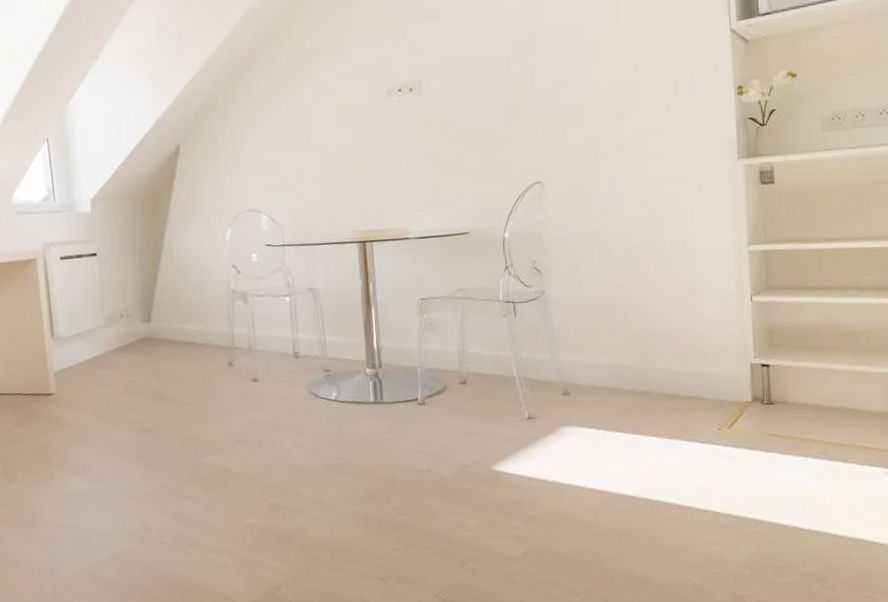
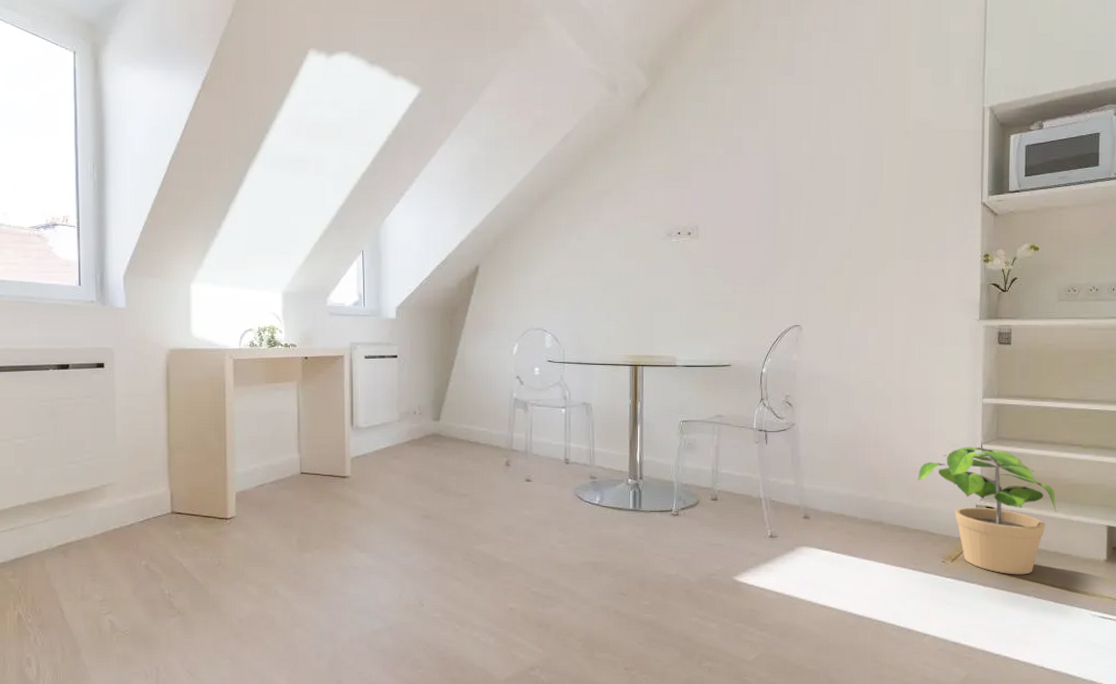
potted plant: none [684,299,838,437] -> present [917,447,1057,575]

